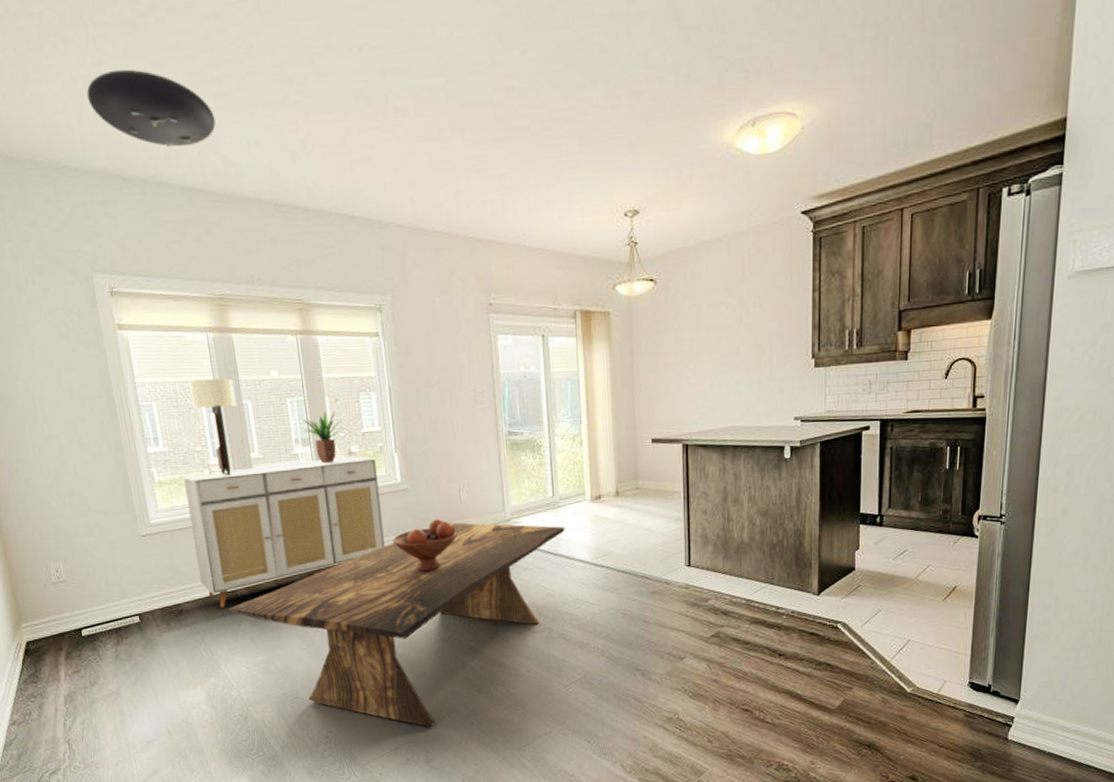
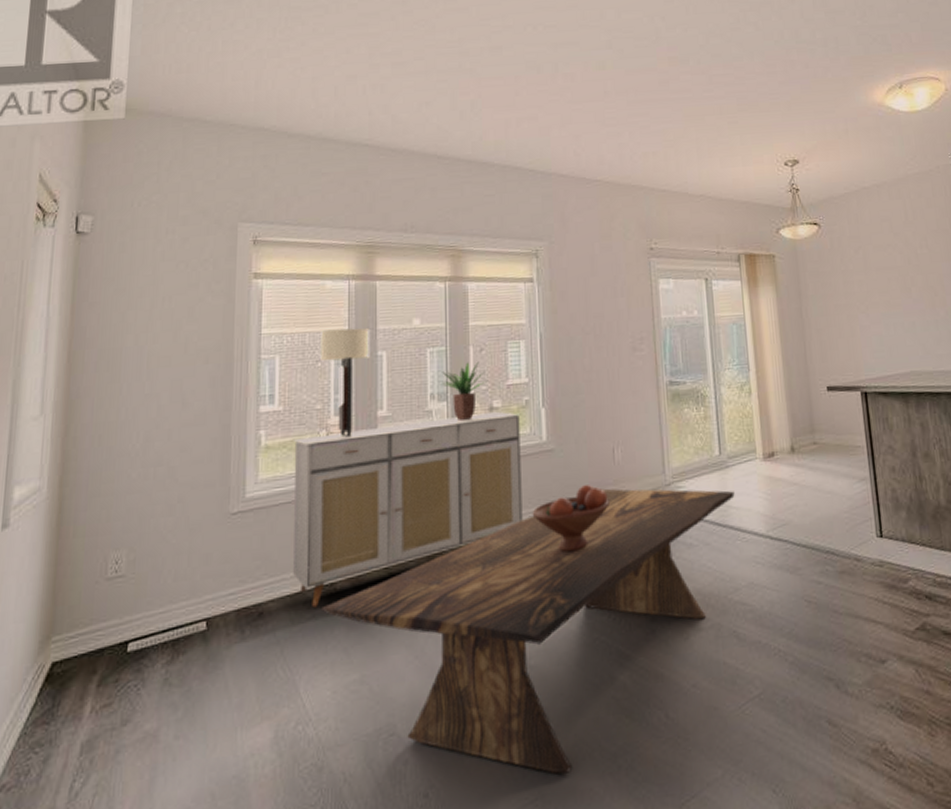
ceiling light: present [86,69,216,148] -> none [269,43,390,108]

